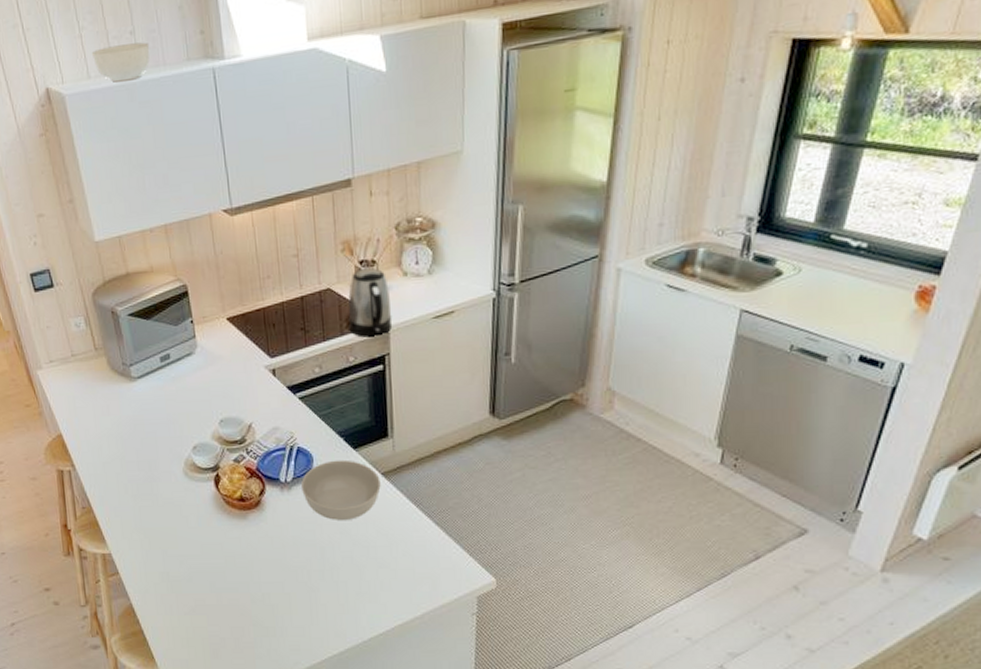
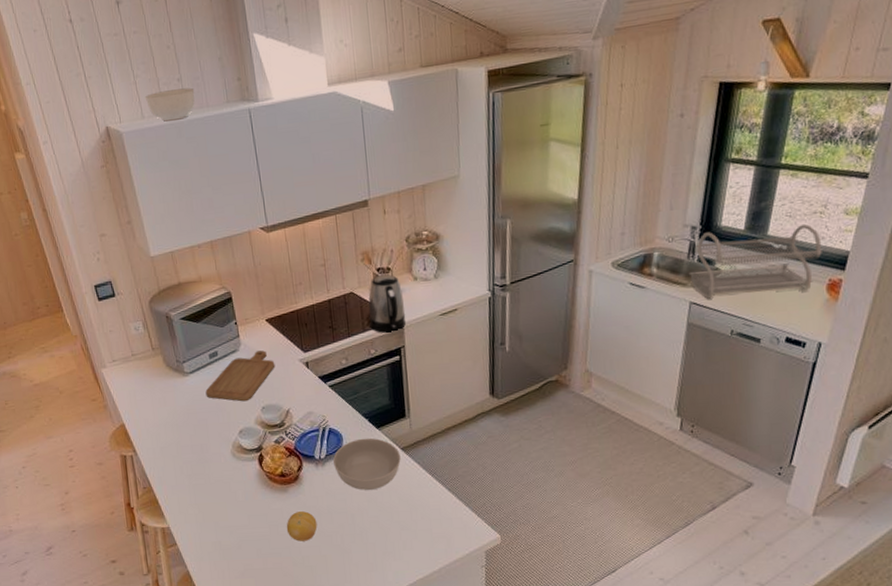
chopping board: none [155,354,237,412] -> present [205,350,275,401]
fruit: none [244,542,281,576] -> present [286,511,318,541]
dish rack: none [741,217,912,306] -> present [688,224,822,299]

